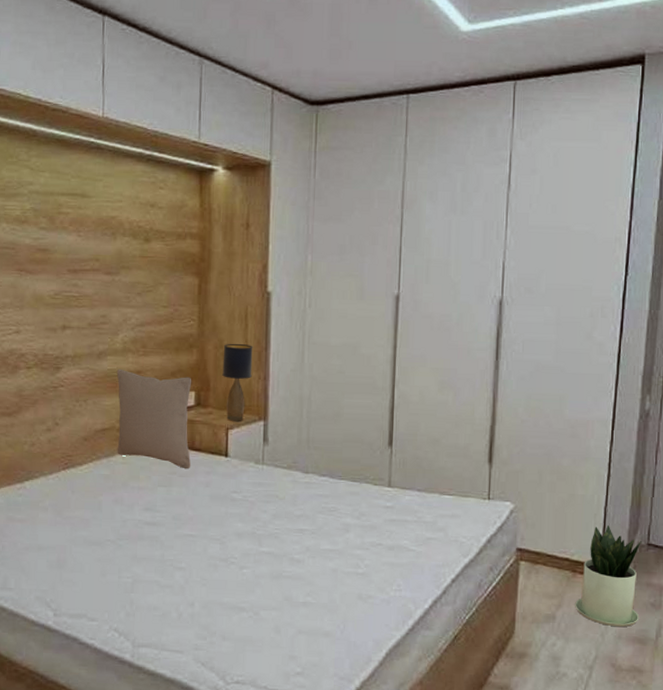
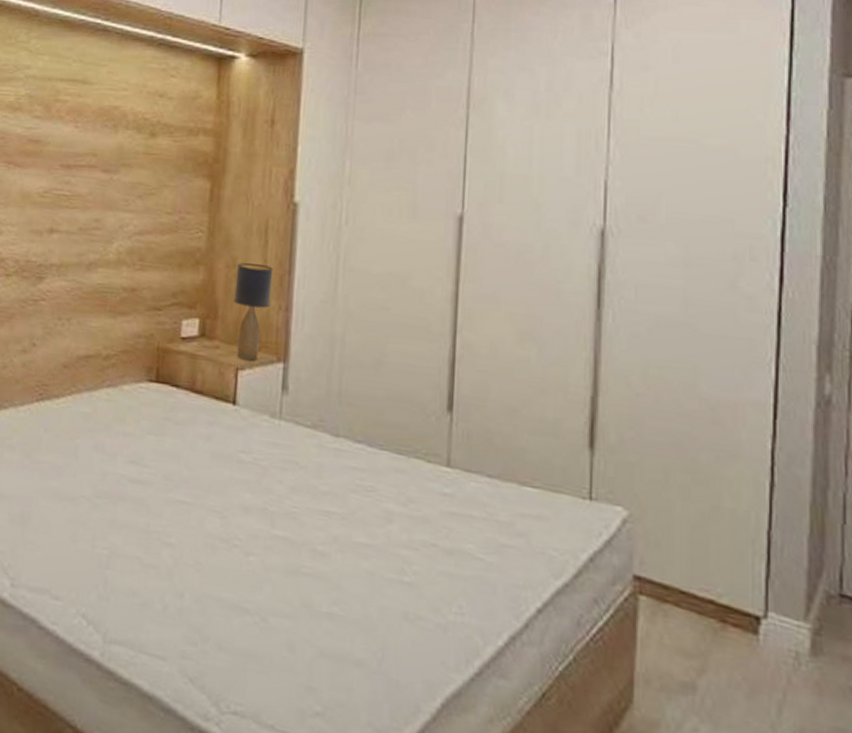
pillow: present [116,368,192,468] -> none [101,284,197,415]
planter: present [575,524,641,627] -> none [727,557,833,720]

